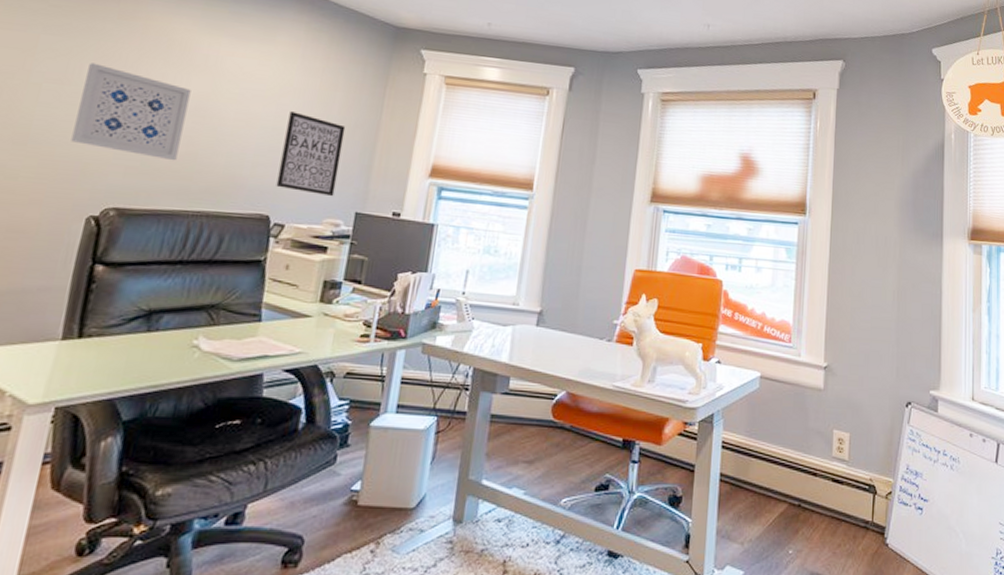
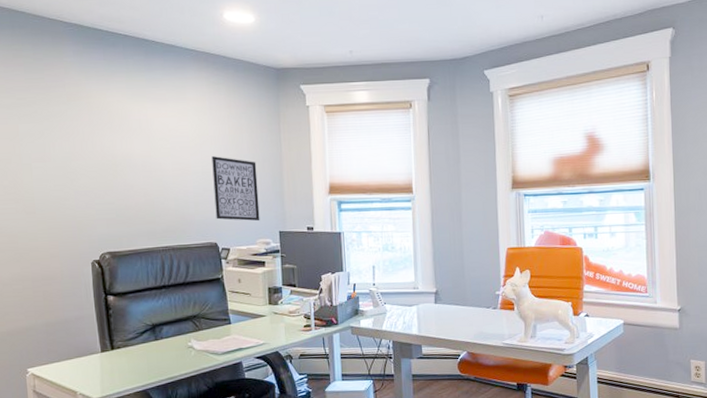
wall art: present [71,63,191,161] -> none [59,141,140,210]

